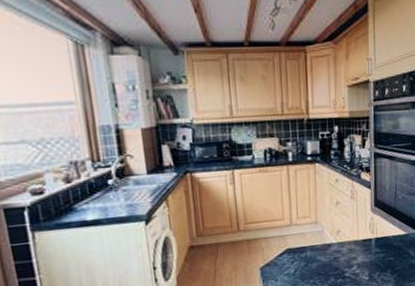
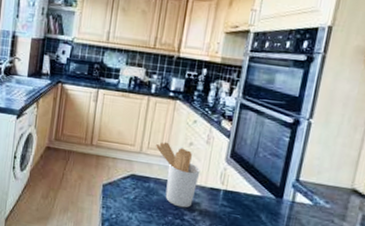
utensil holder: none [305,207,351,267] -> present [156,142,201,208]

